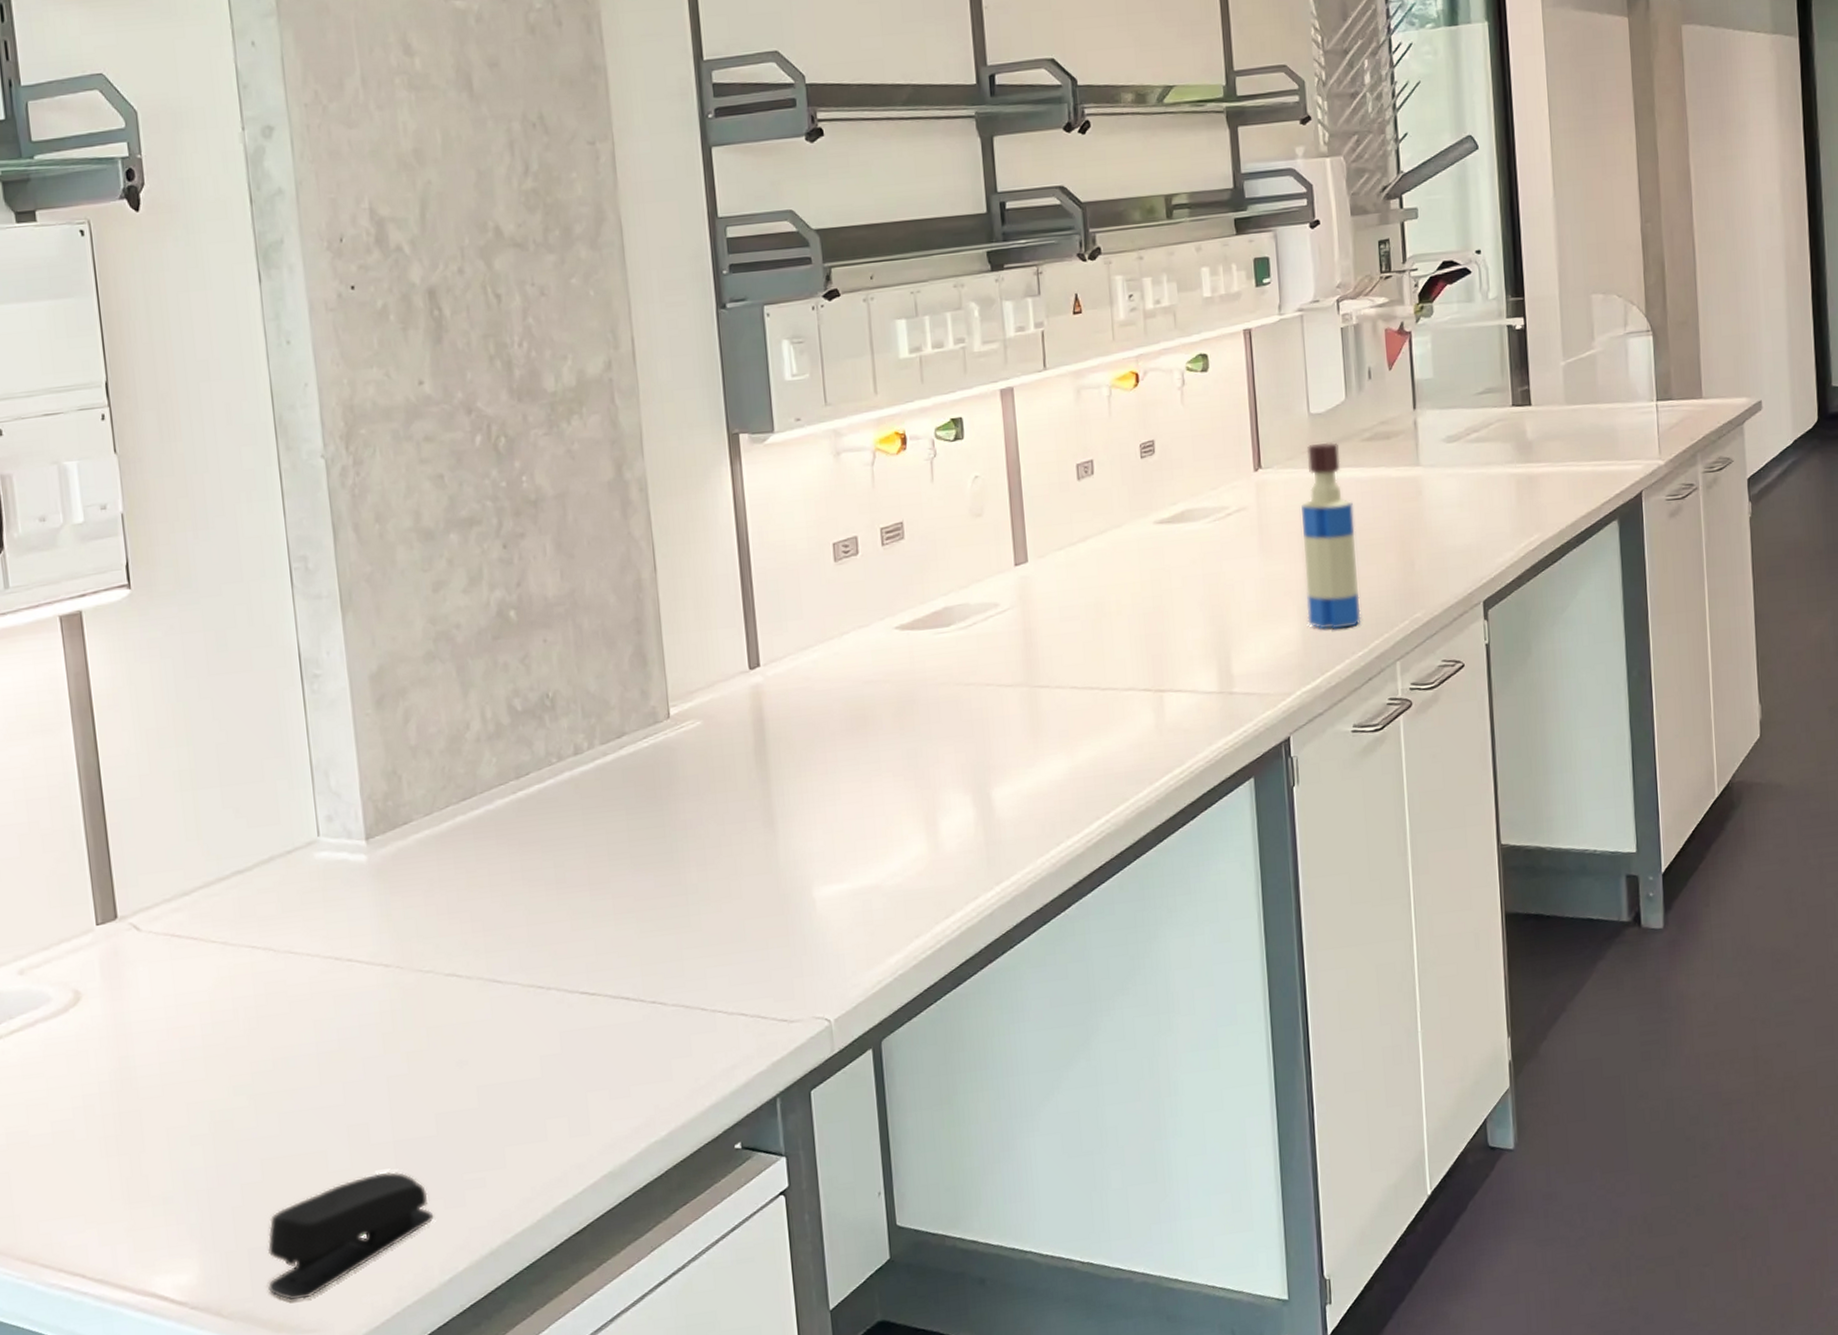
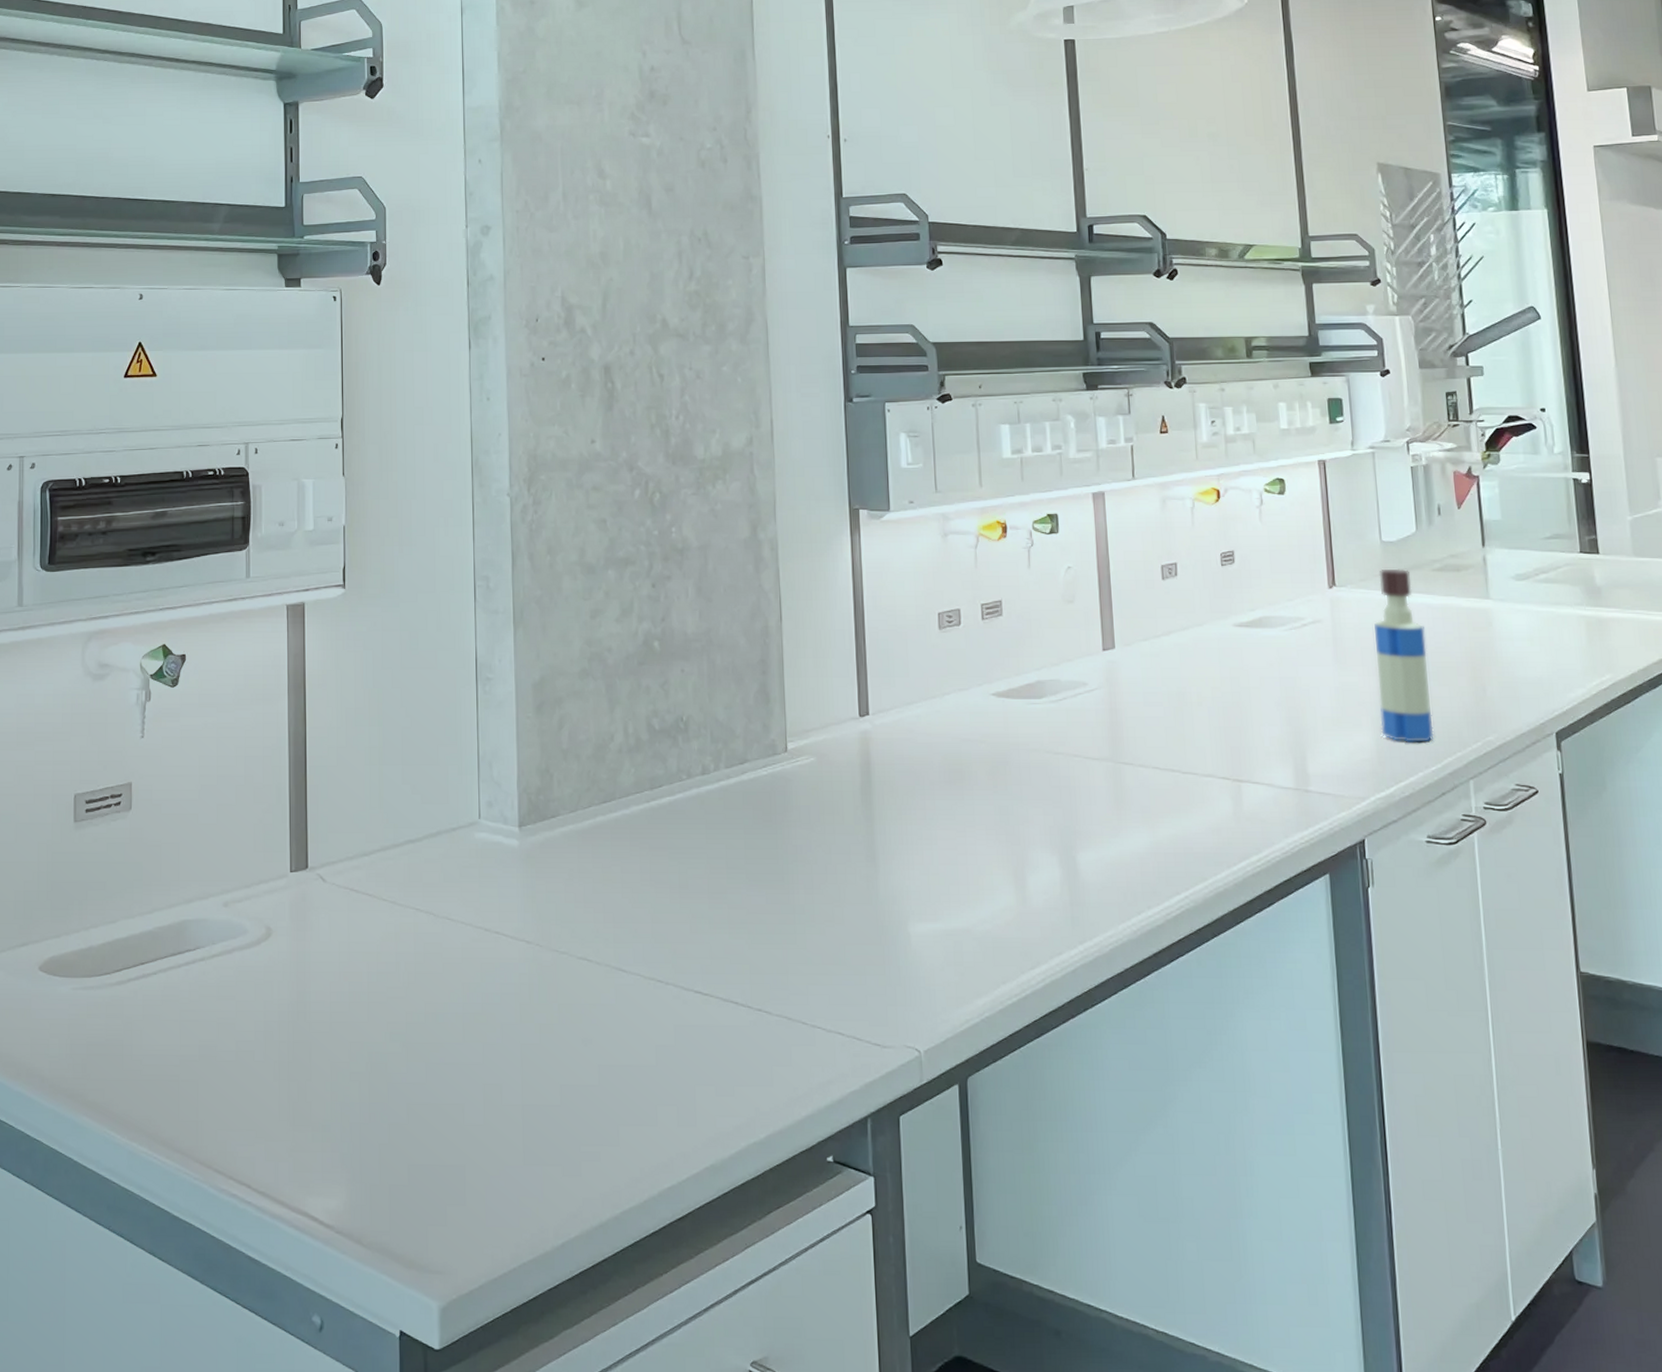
stapler: present [267,1171,434,1300] -> none [404,1132,553,1241]

